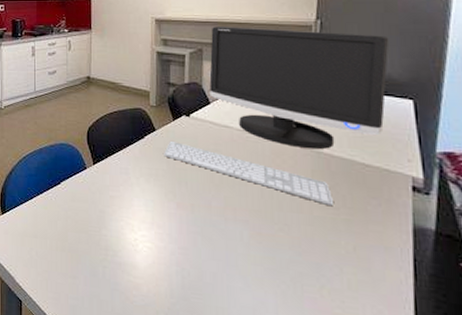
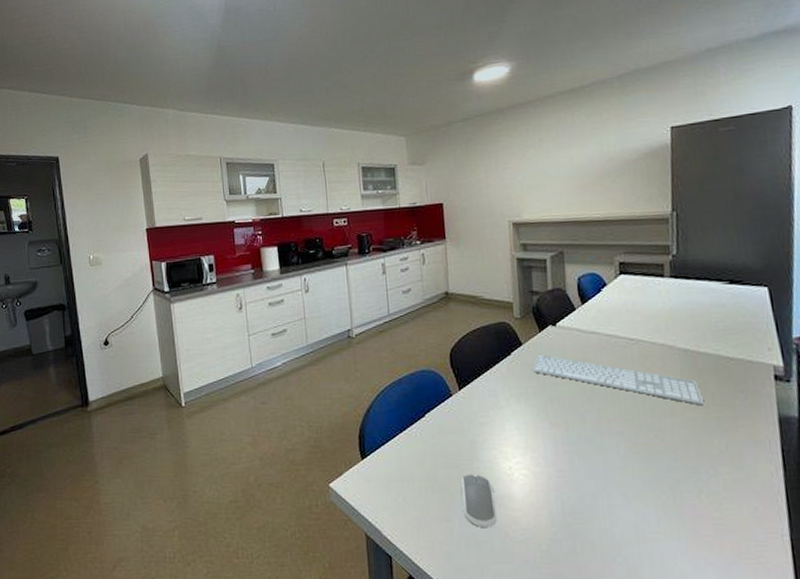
computer mouse: none [89,239,119,289] -> present [461,474,497,527]
monitor: present [209,27,389,150] -> none [570,223,743,348]

